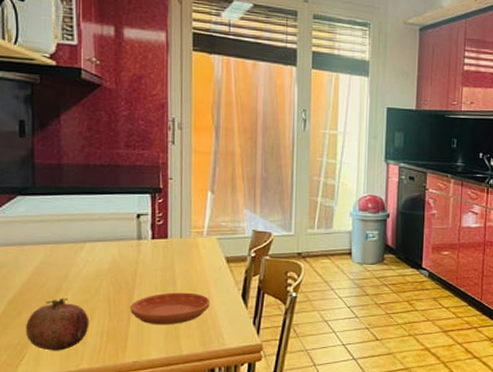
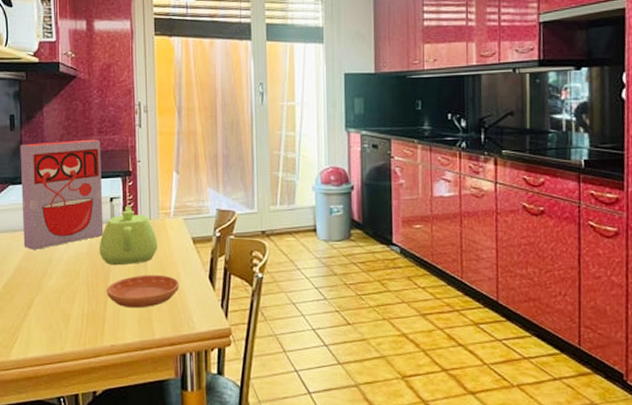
fruit: present [26,297,90,351] -> none [18,281,72,334]
cereal box: none [31,152,129,265] -> present [20,139,104,249]
teapot: none [123,222,189,282] -> present [99,205,158,264]

